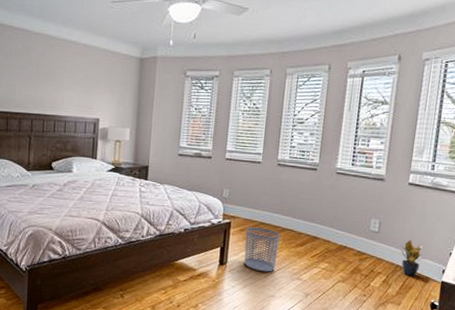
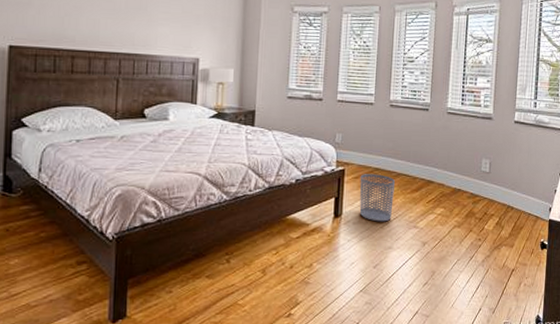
potted plant: present [401,239,426,277] -> none [510,179,534,217]

